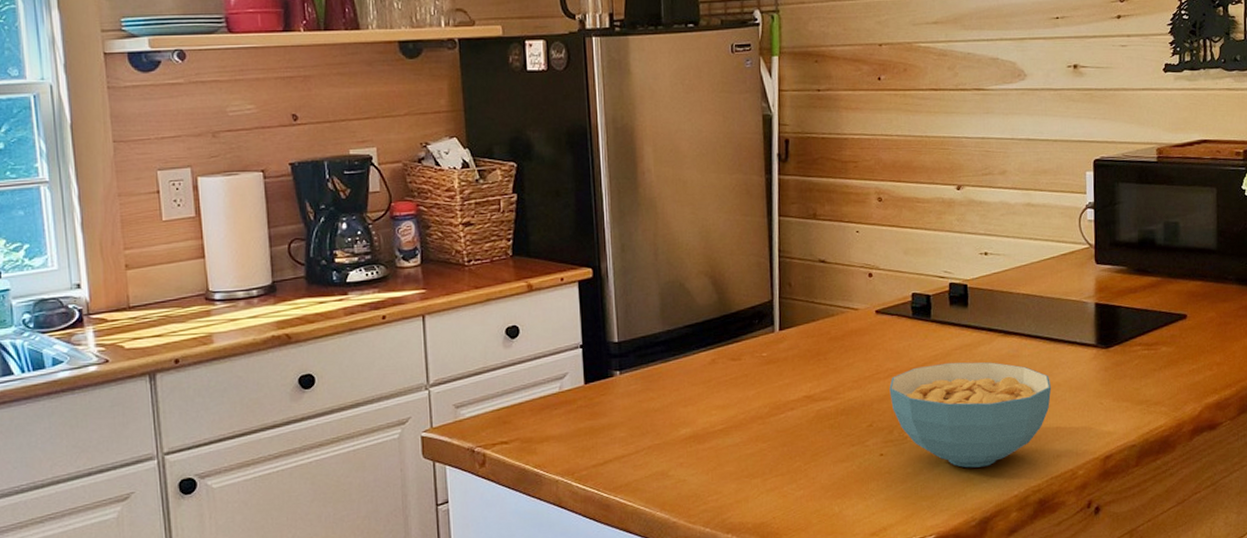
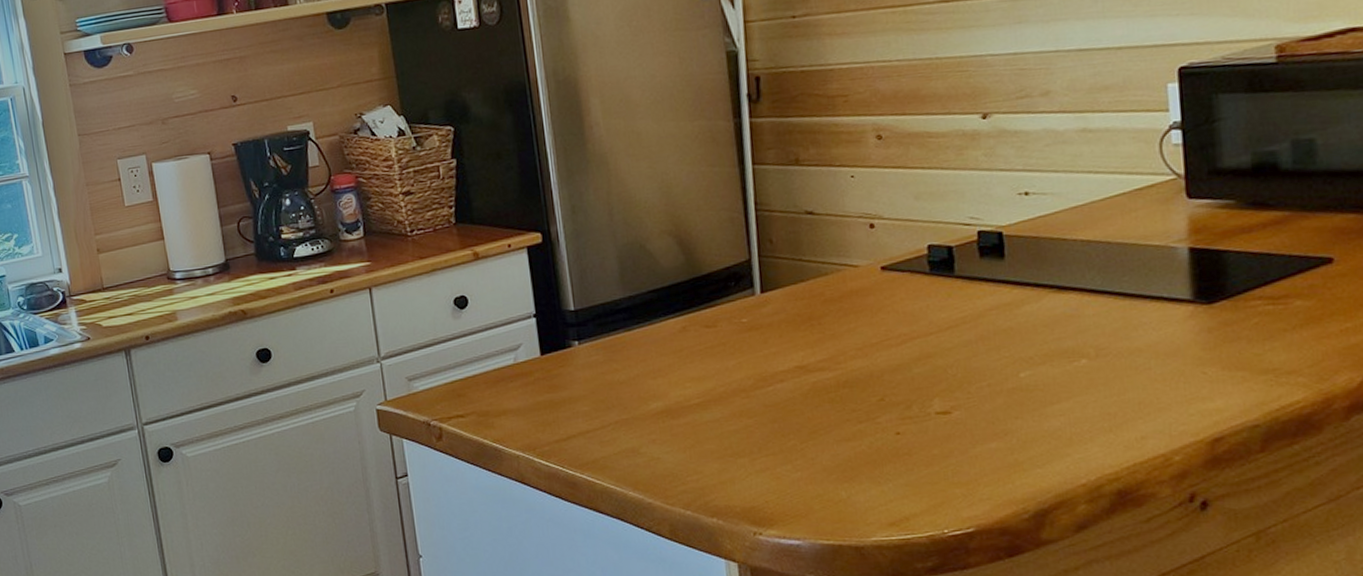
cereal bowl: present [889,362,1052,468] -> none [904,324,1129,451]

